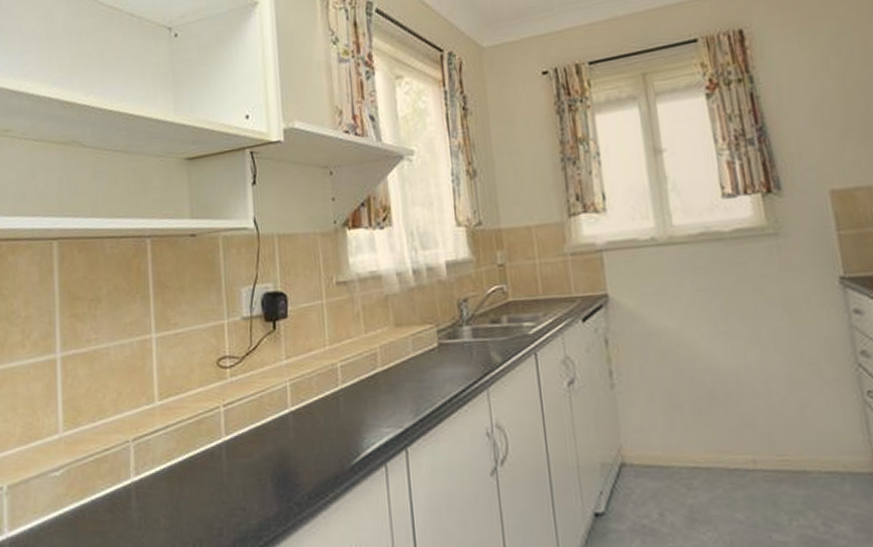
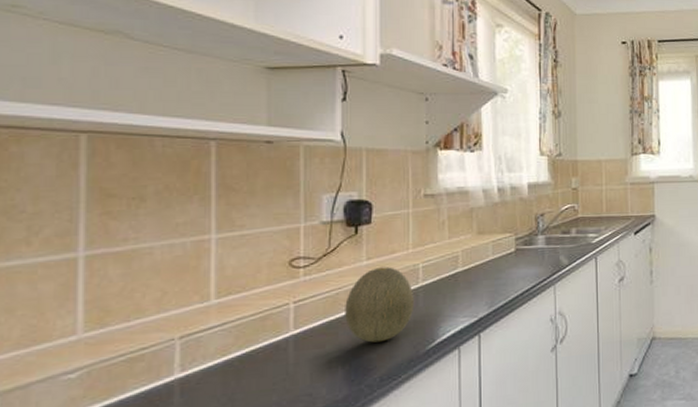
fruit: none [269,366,336,454] -> present [345,267,415,343]

